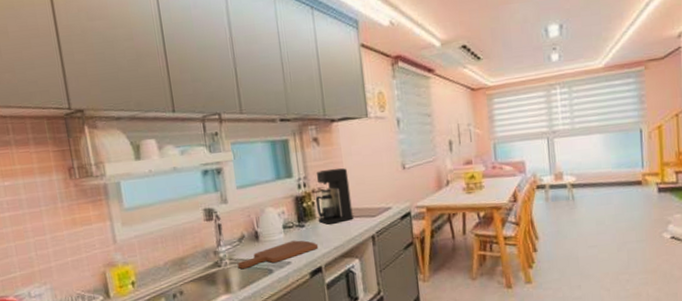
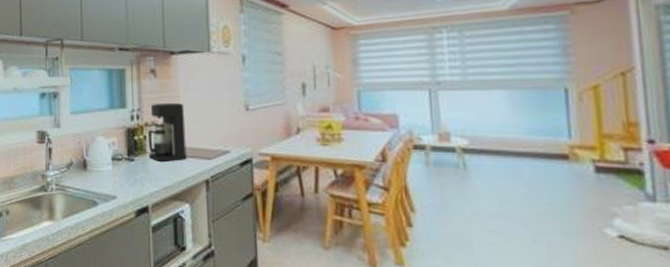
cutting board: present [237,240,319,269] -> none [63,174,147,198]

